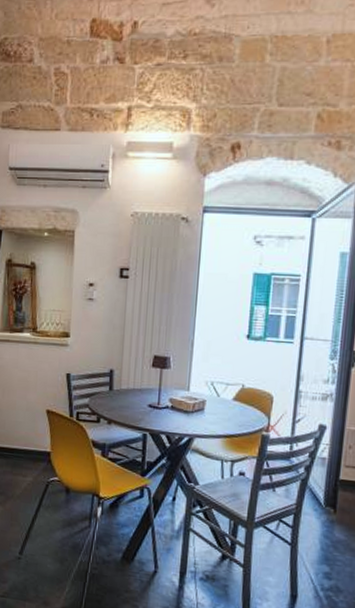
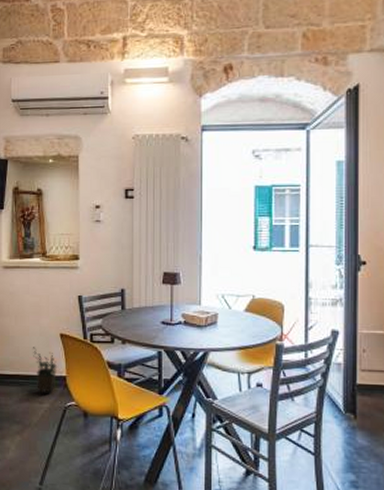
potted plant: none [19,421,43,468] -> present [33,347,58,394]

